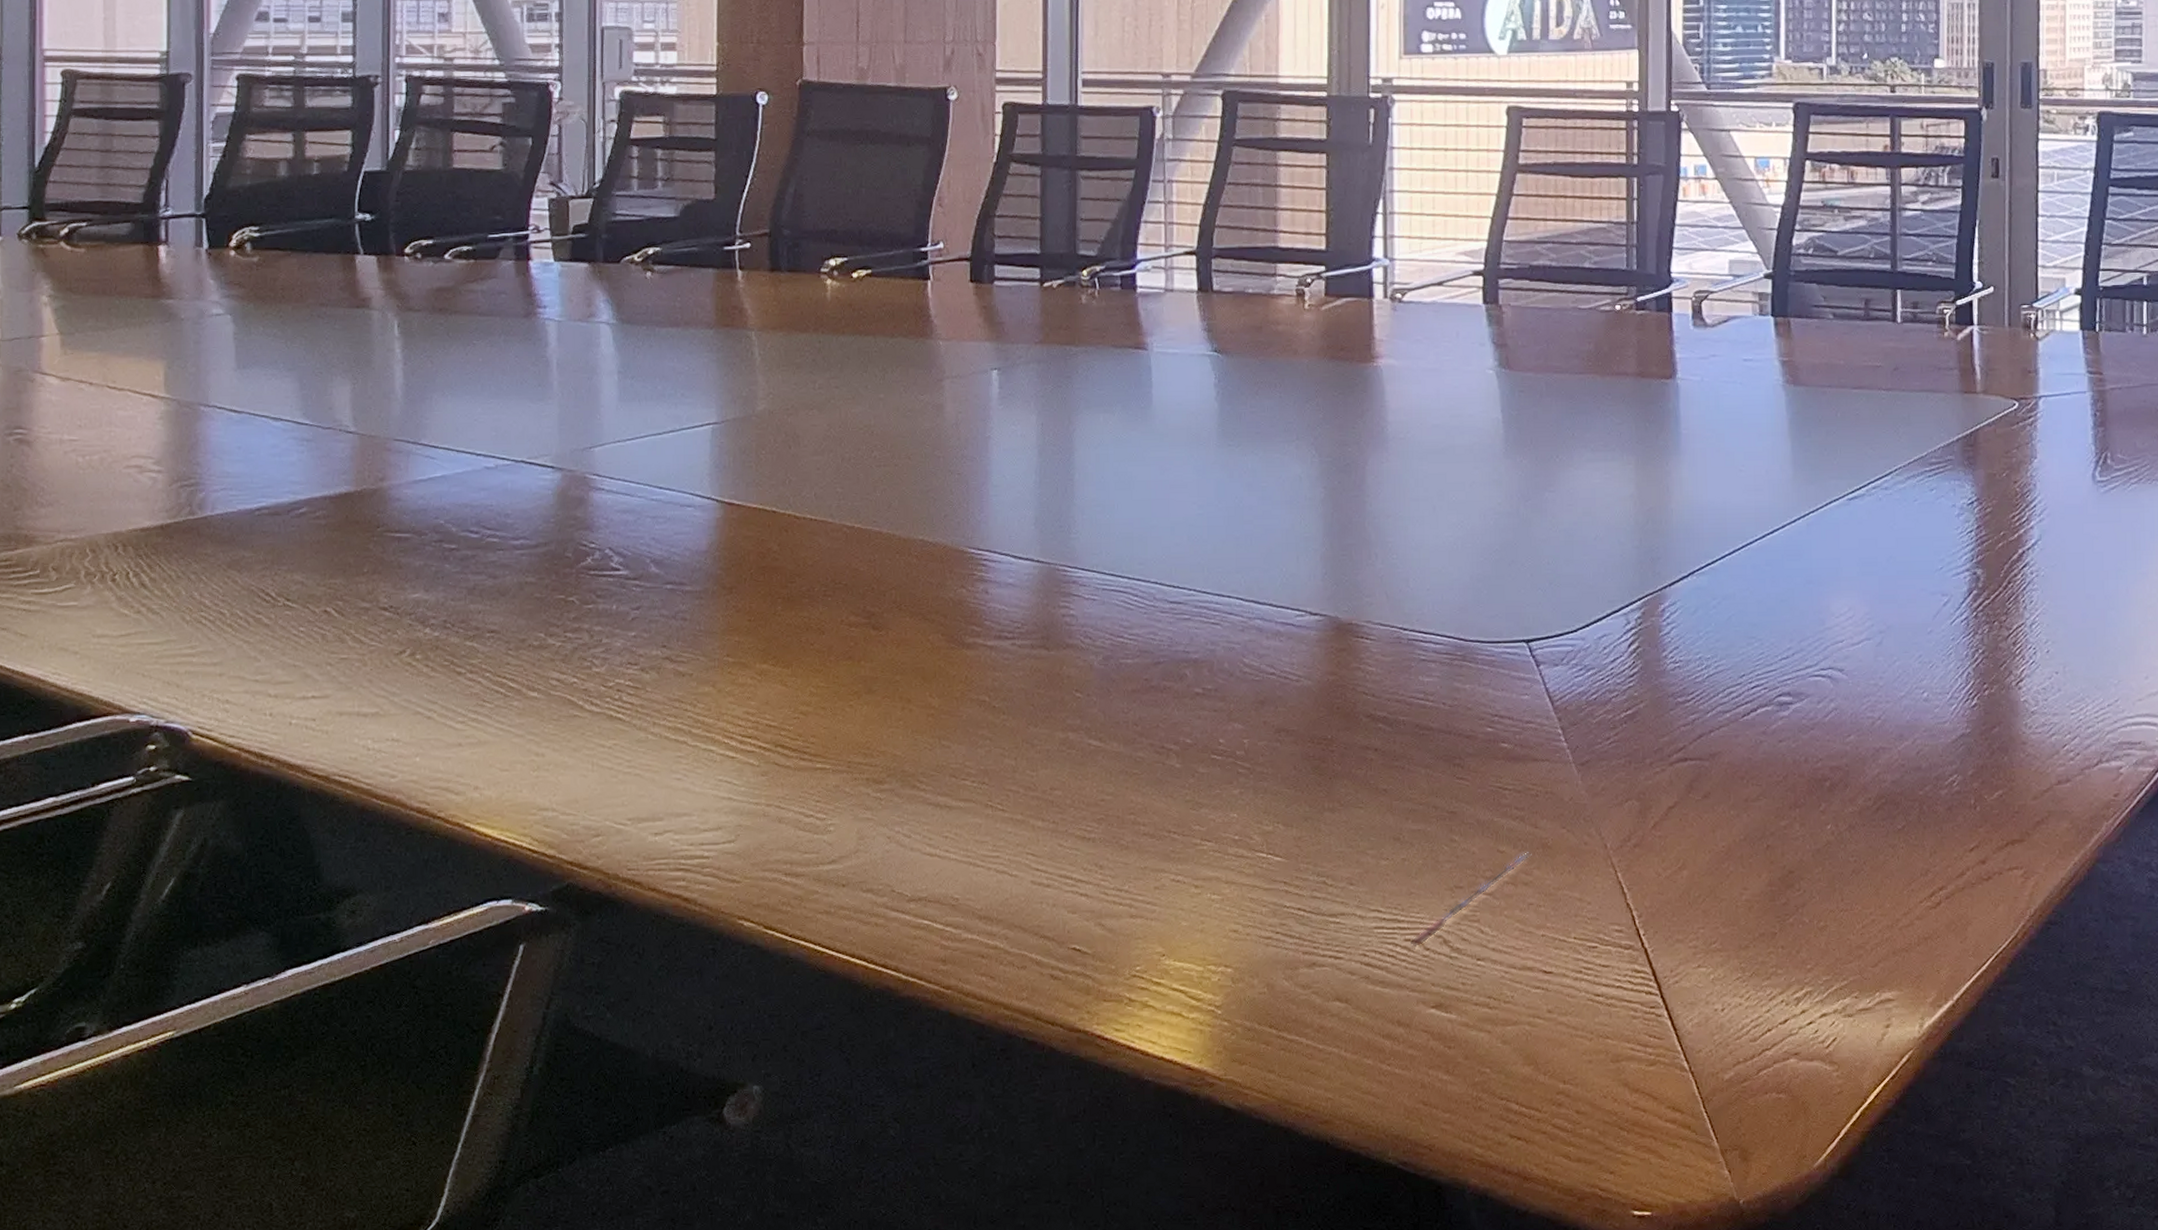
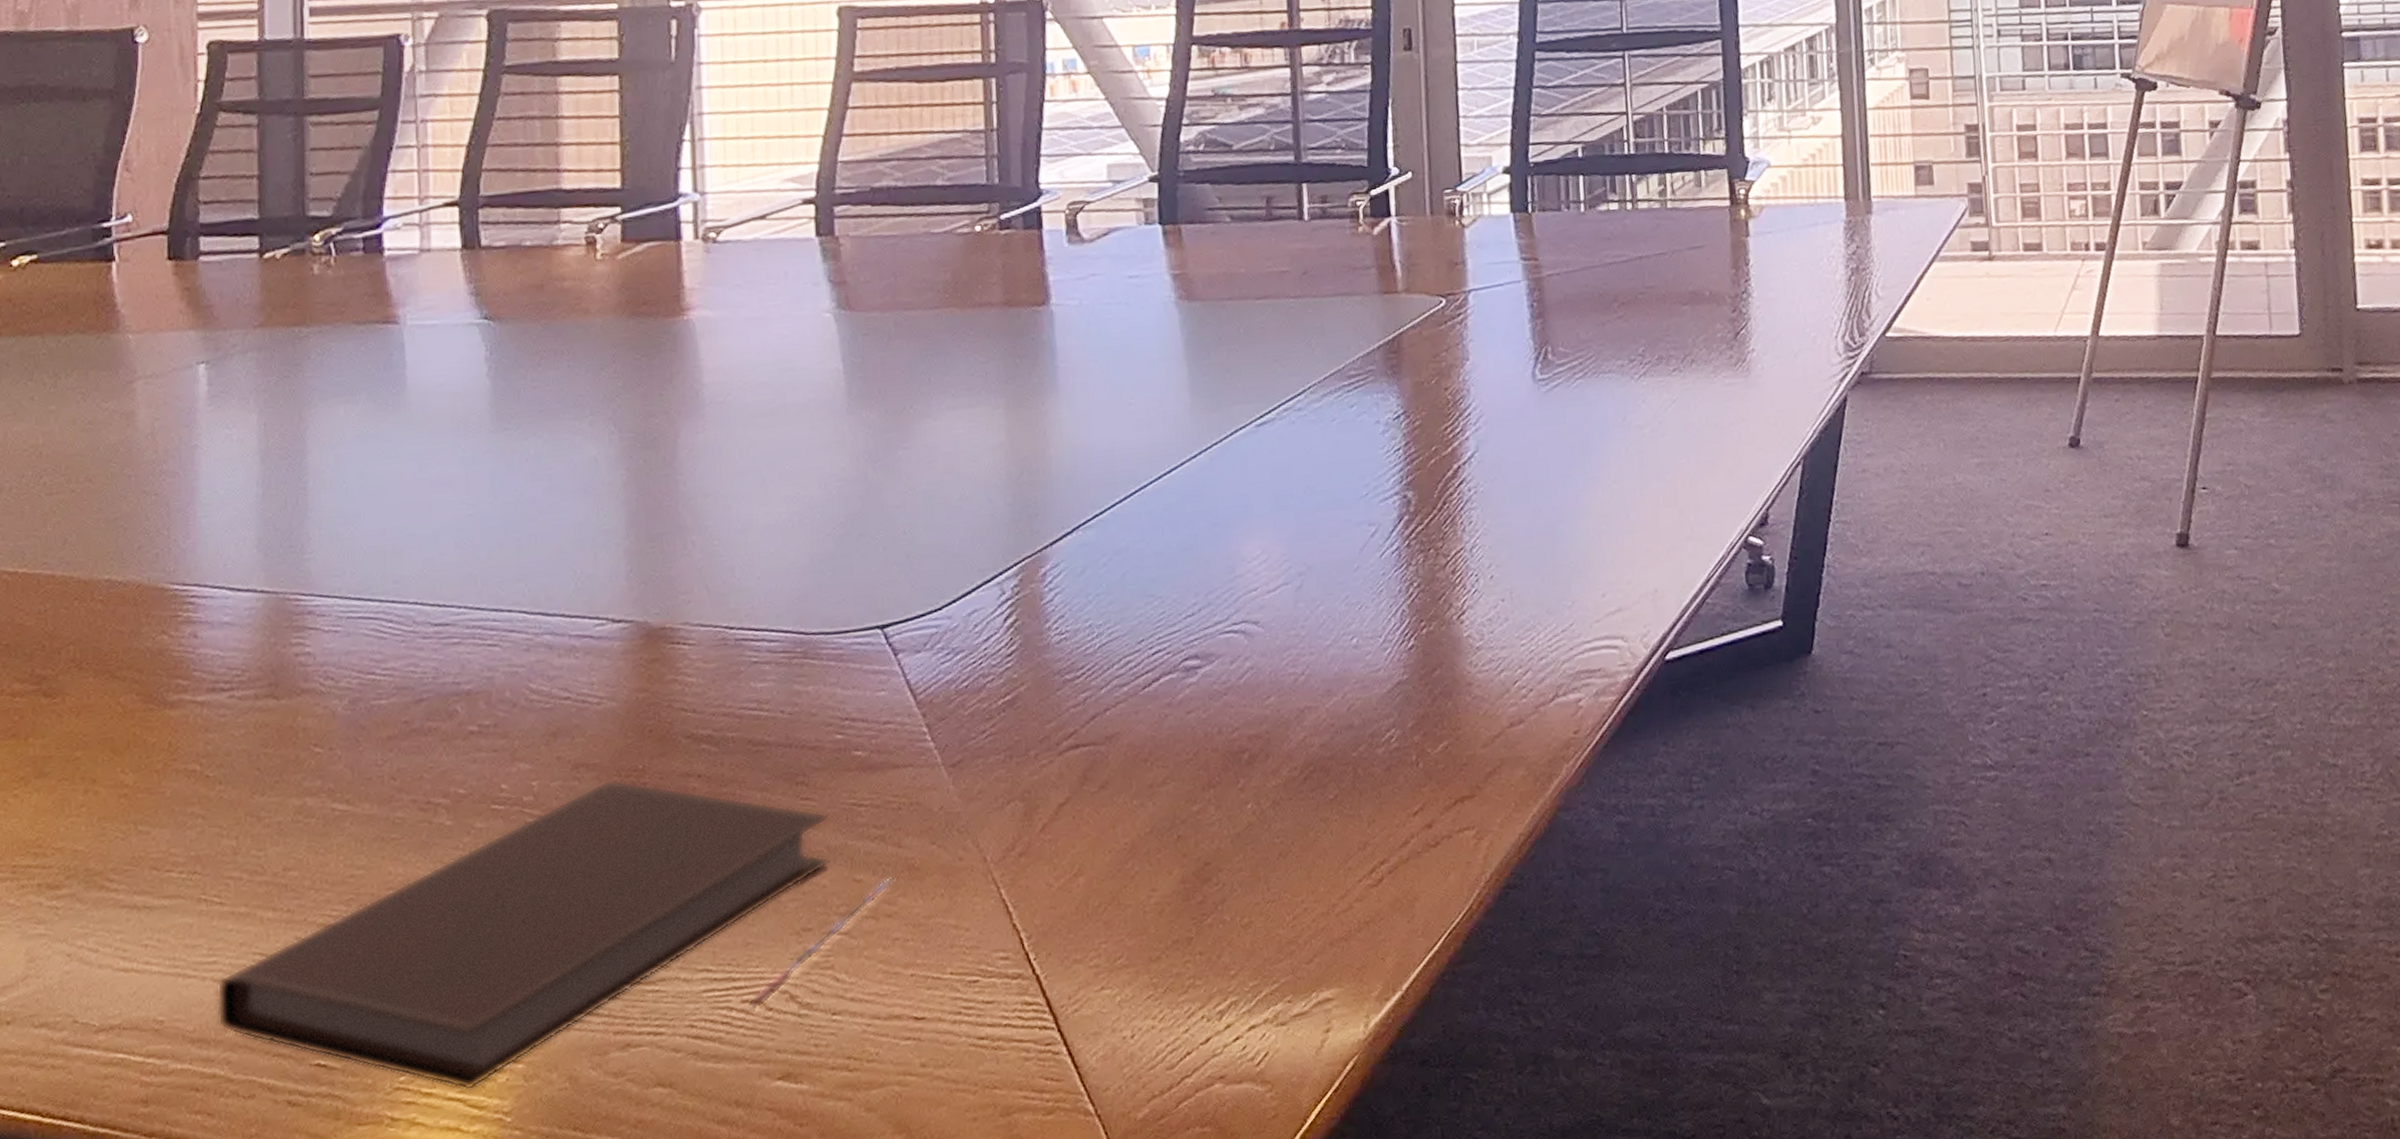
notebook: none [998,744,1479,984] -> present [216,779,830,1090]

